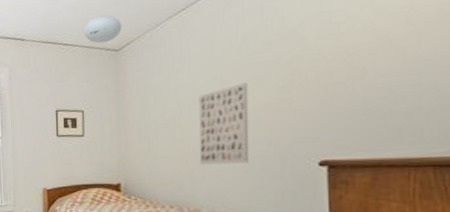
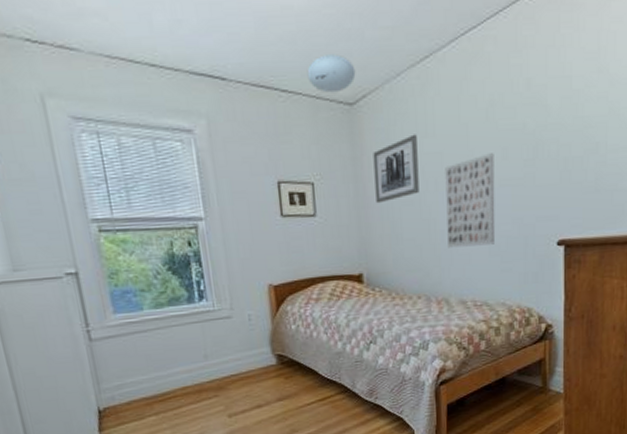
wall art: none [134,70,174,127] -> present [373,134,420,204]

